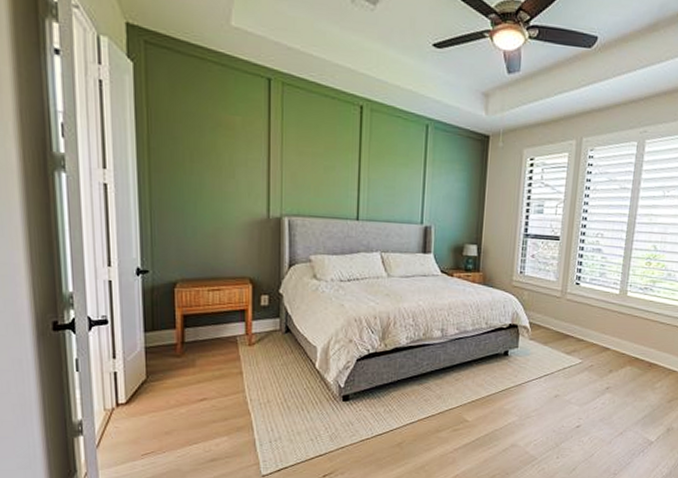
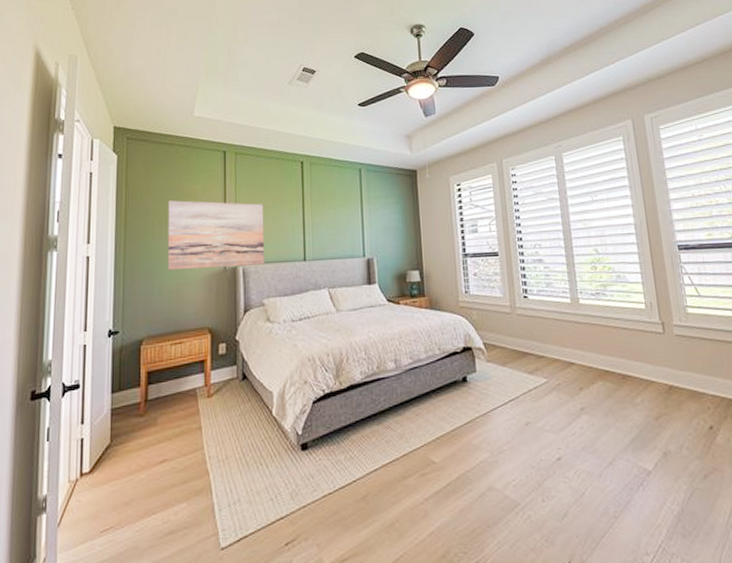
wall art: none [201,130,314,219] -> present [167,200,265,270]

